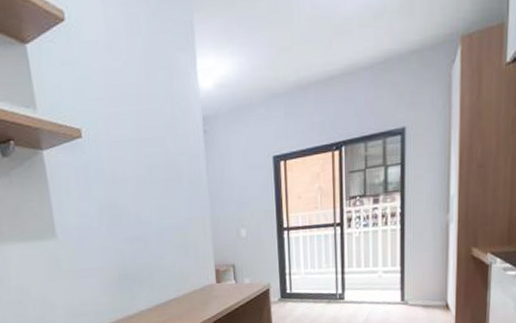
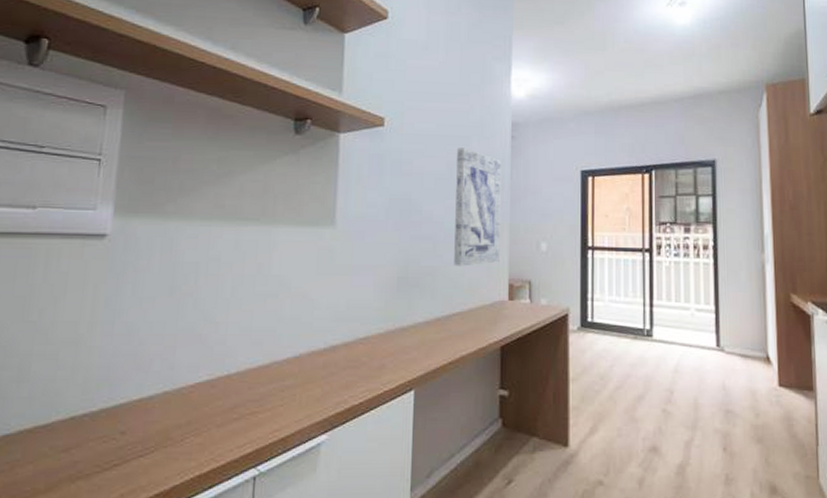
wall art: none [154,148,205,260] -> present [454,147,502,266]

